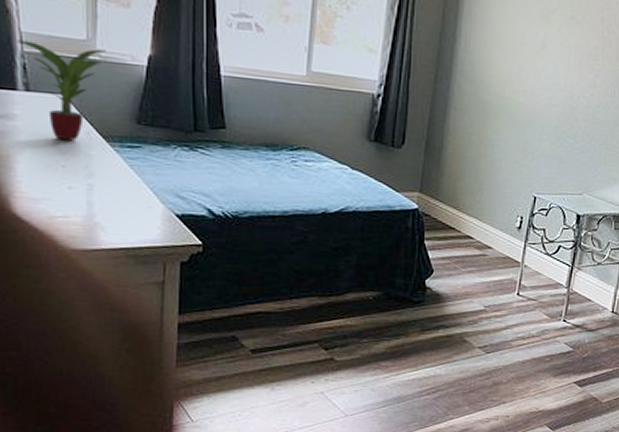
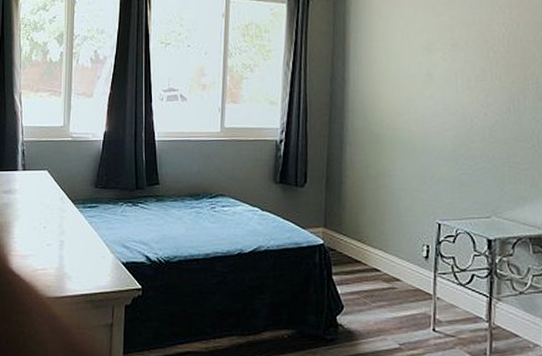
potted plant: present [17,39,106,141] -> none [20,132,76,207]

